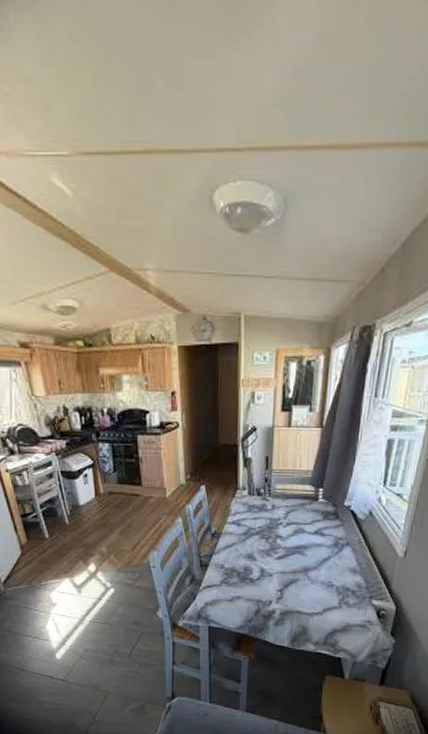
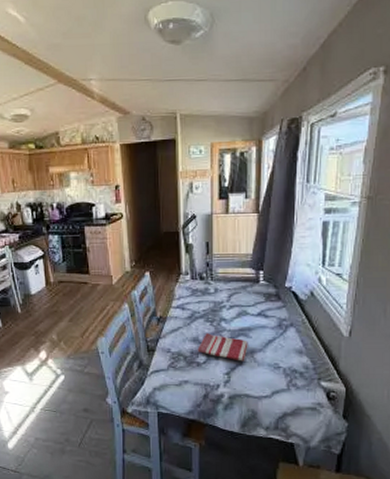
dish towel: none [251,550,303,579] -> present [197,333,248,361]

